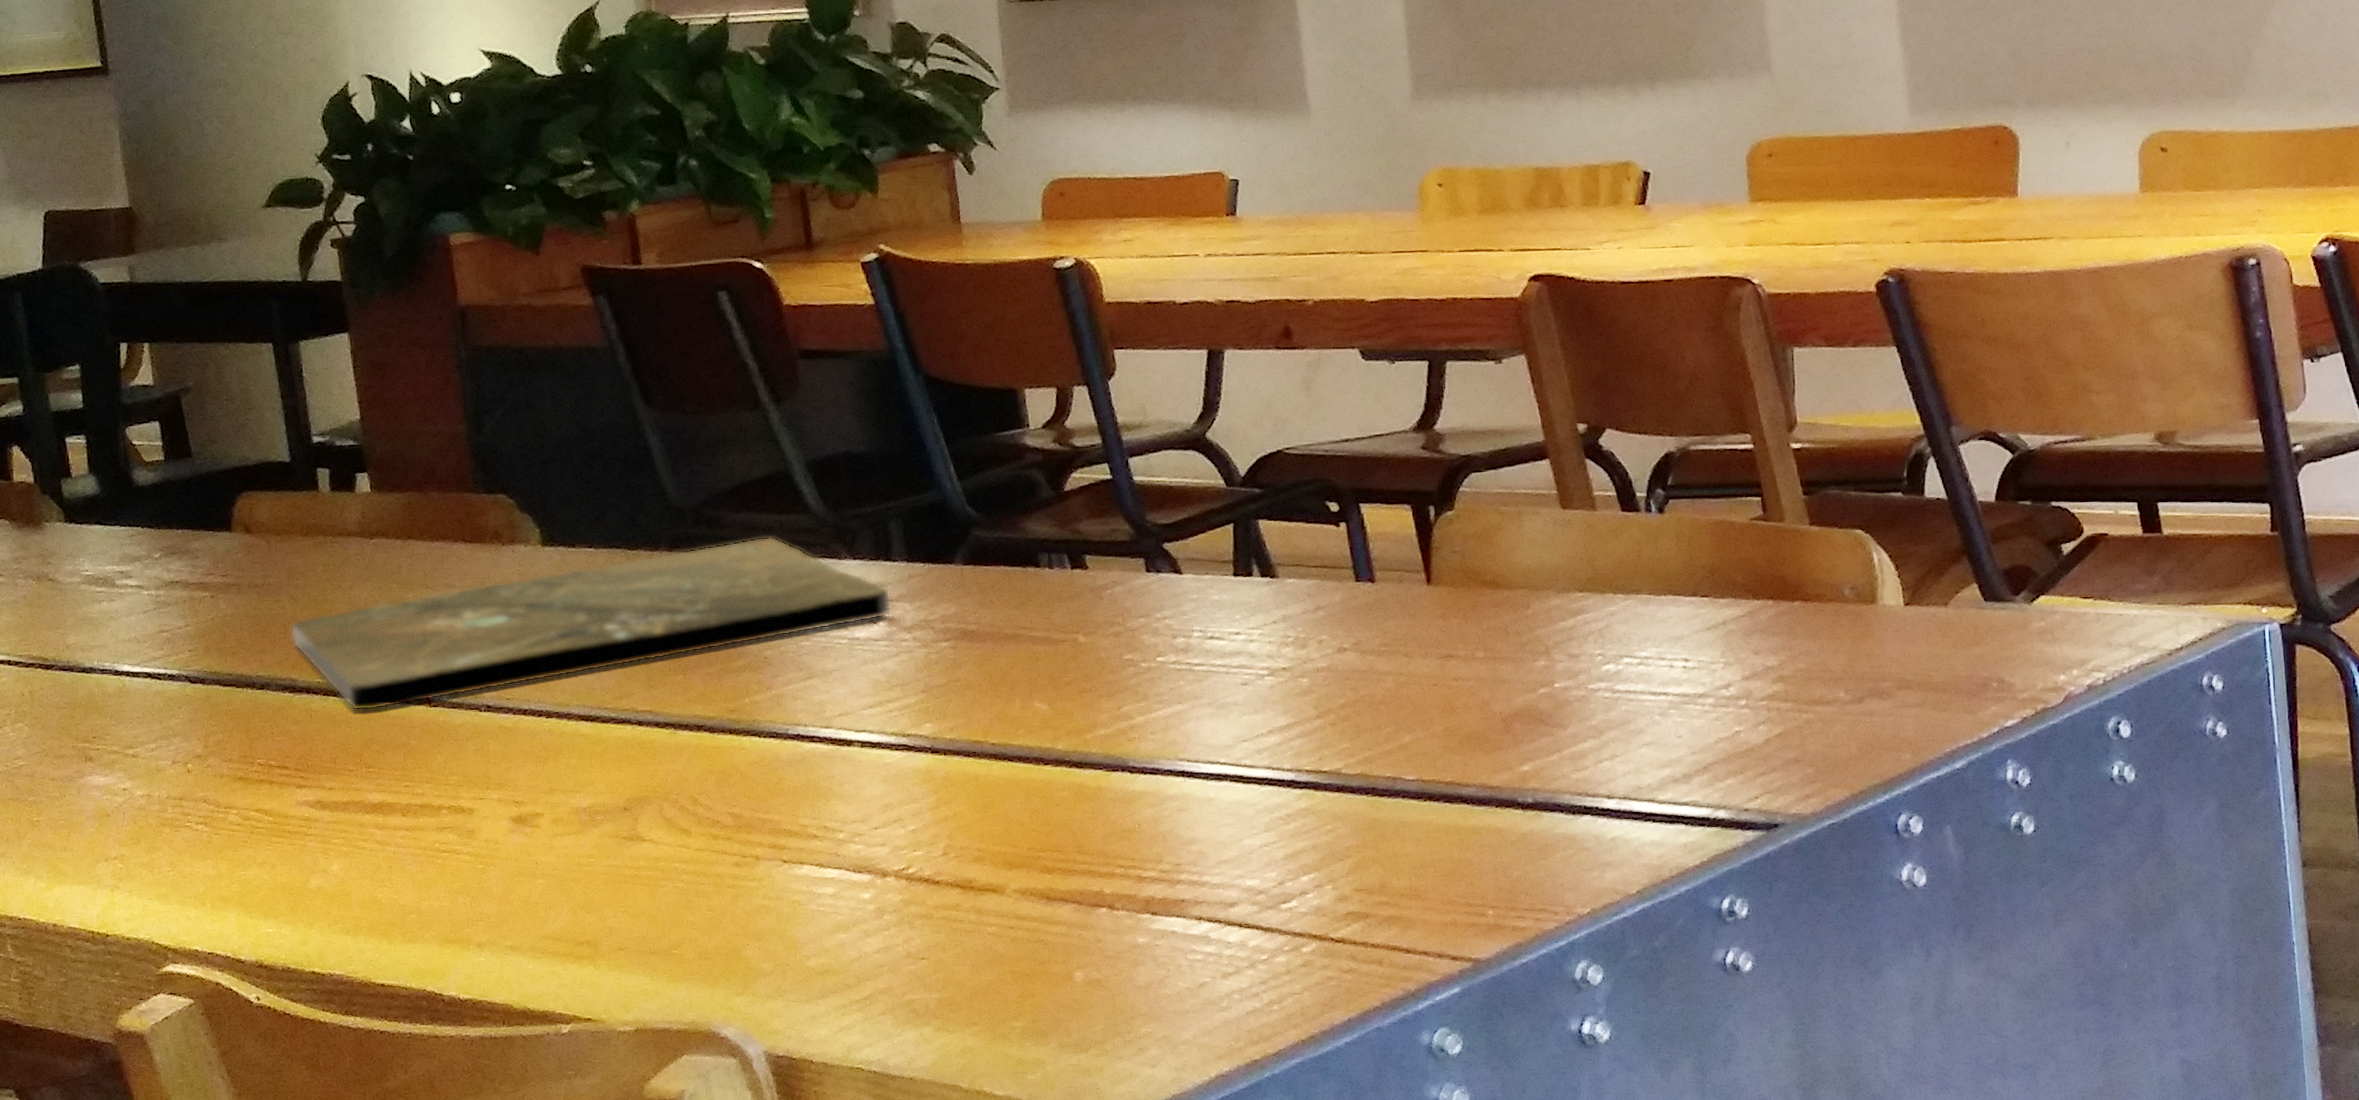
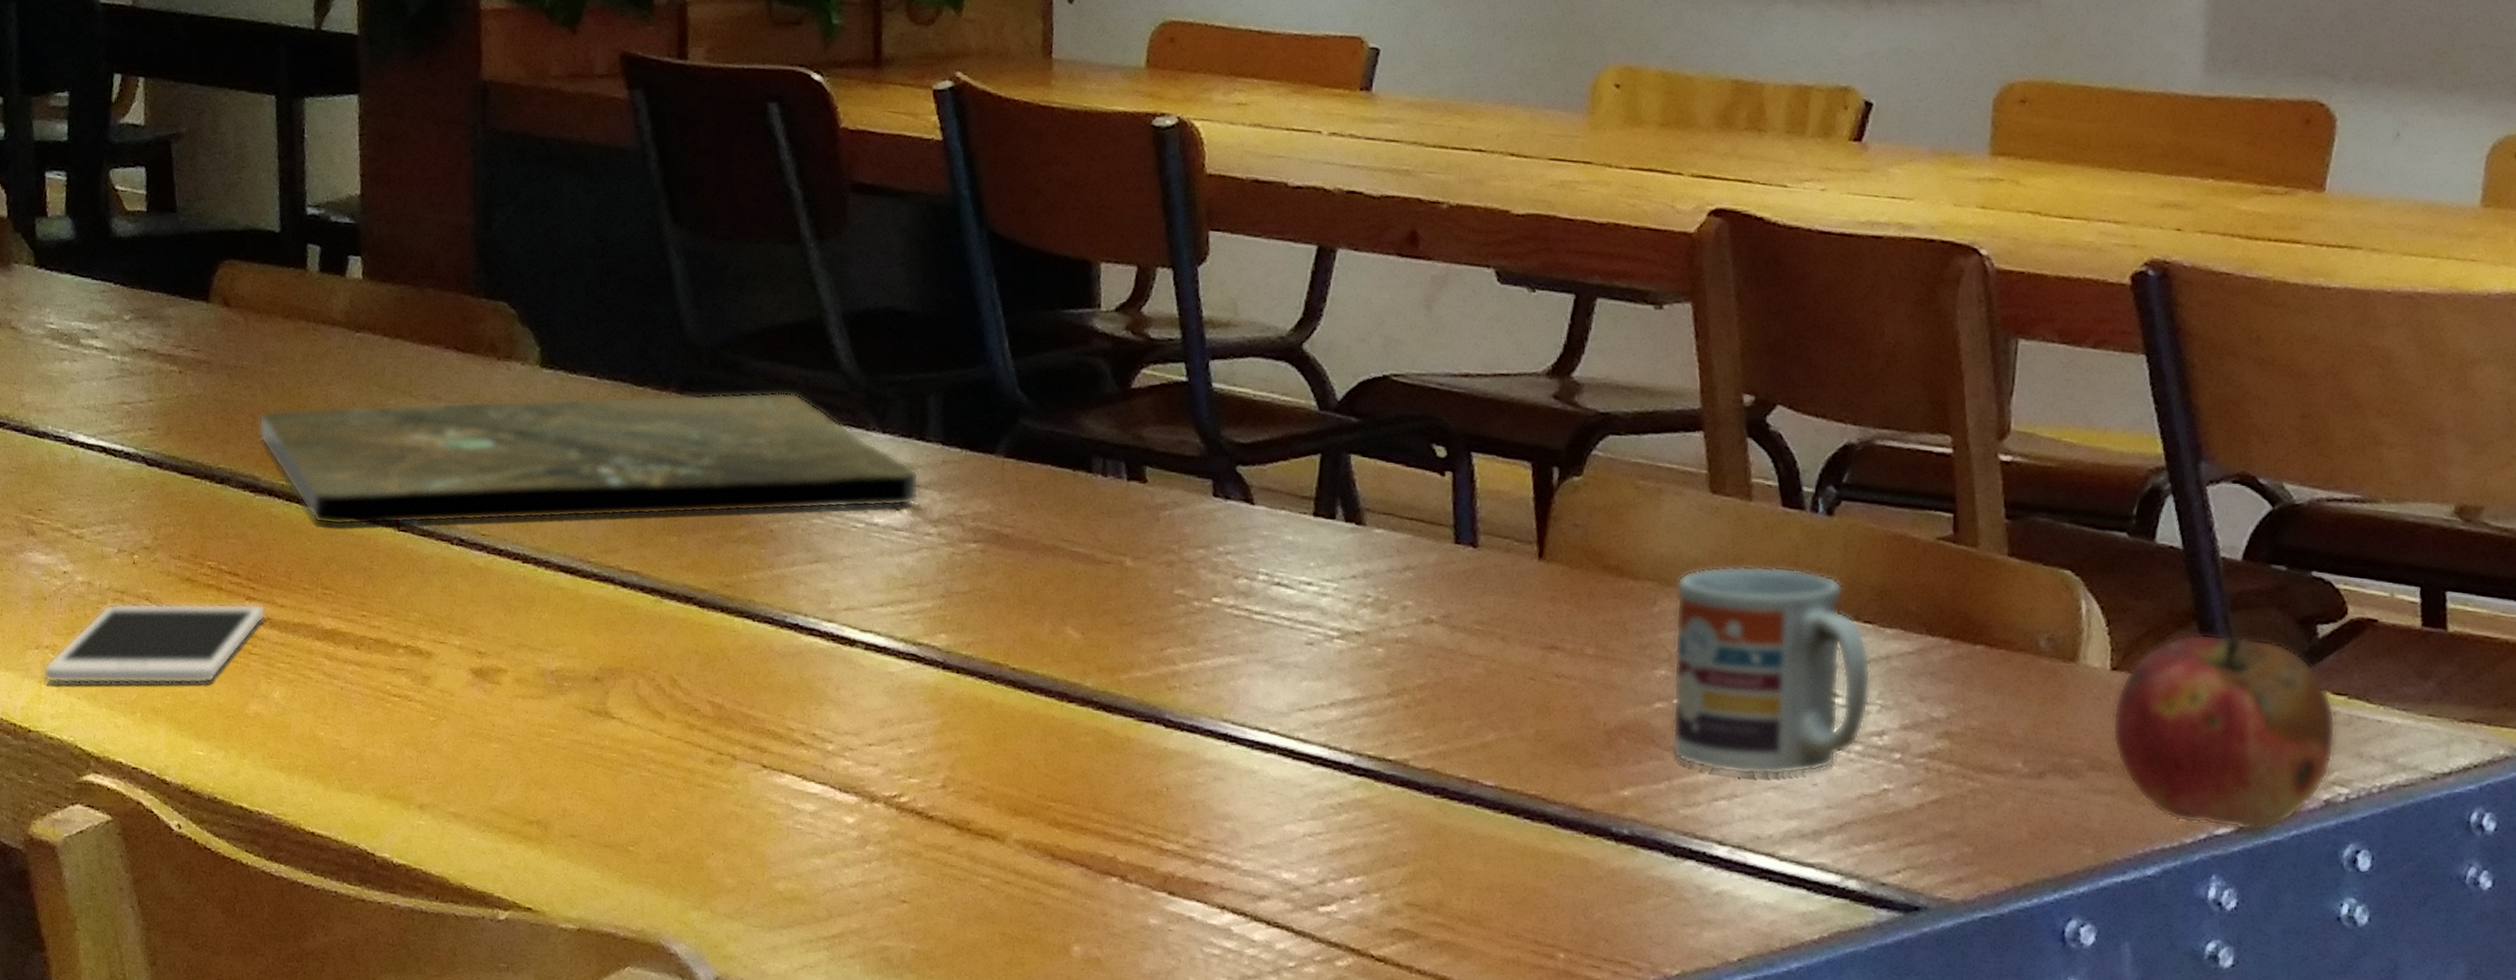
cell phone: none [114,790,316,890] -> present [43,603,266,684]
cup: none [1543,561,1715,738] -> present [1671,565,1872,776]
fruit: none [1910,563,2089,721] -> present [2111,633,2336,832]

